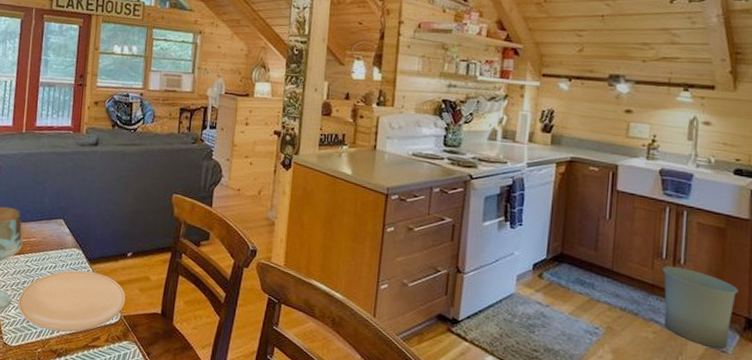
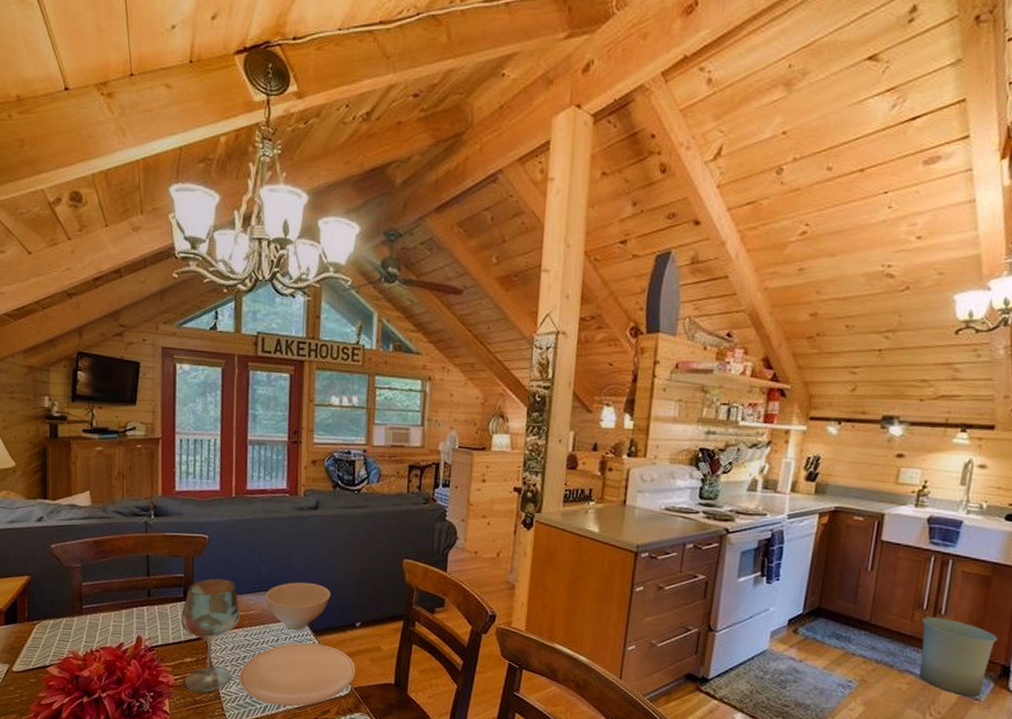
bowl: none [47,212,106,258] -> present [265,582,331,630]

